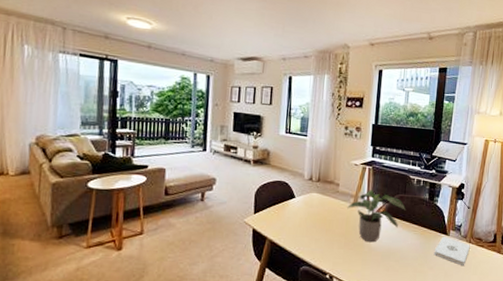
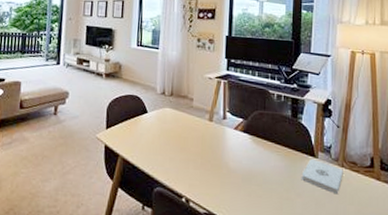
potted plant: present [347,189,406,243] -> none [202,104,267,164]

